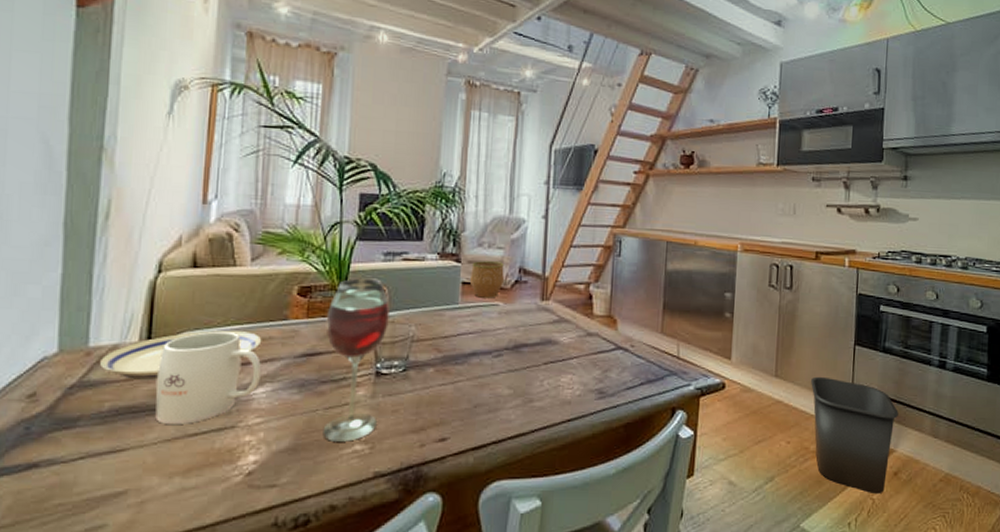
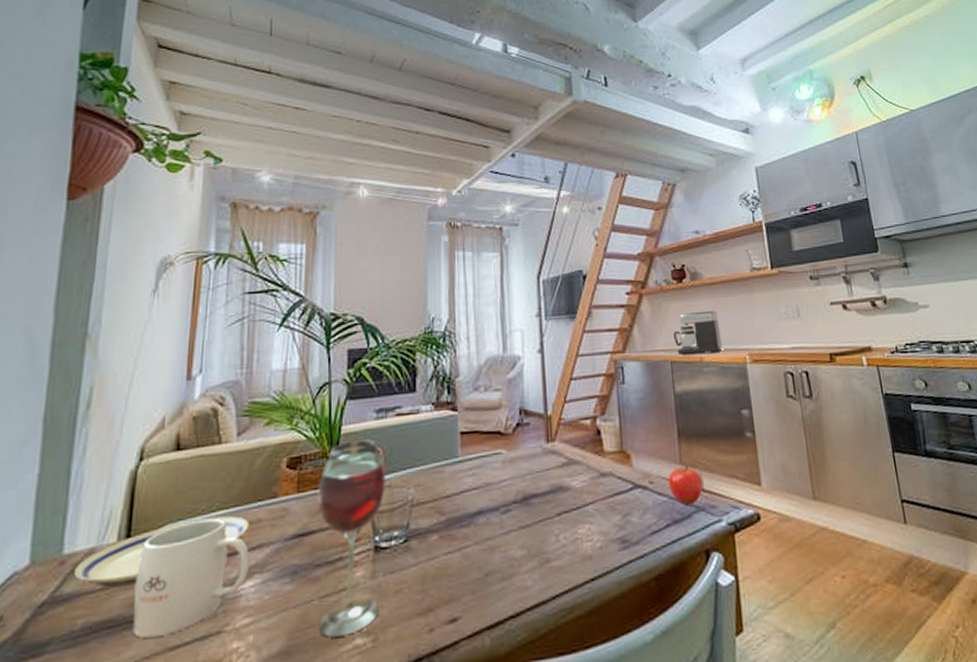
basket: present [469,260,505,298] -> none [468,403,504,448]
fruit: none [647,335,679,369] -> present [667,465,703,506]
coffee maker: none [673,198,719,238] -> present [674,310,722,355]
waste bin: present [811,376,899,493] -> none [854,492,966,630]

